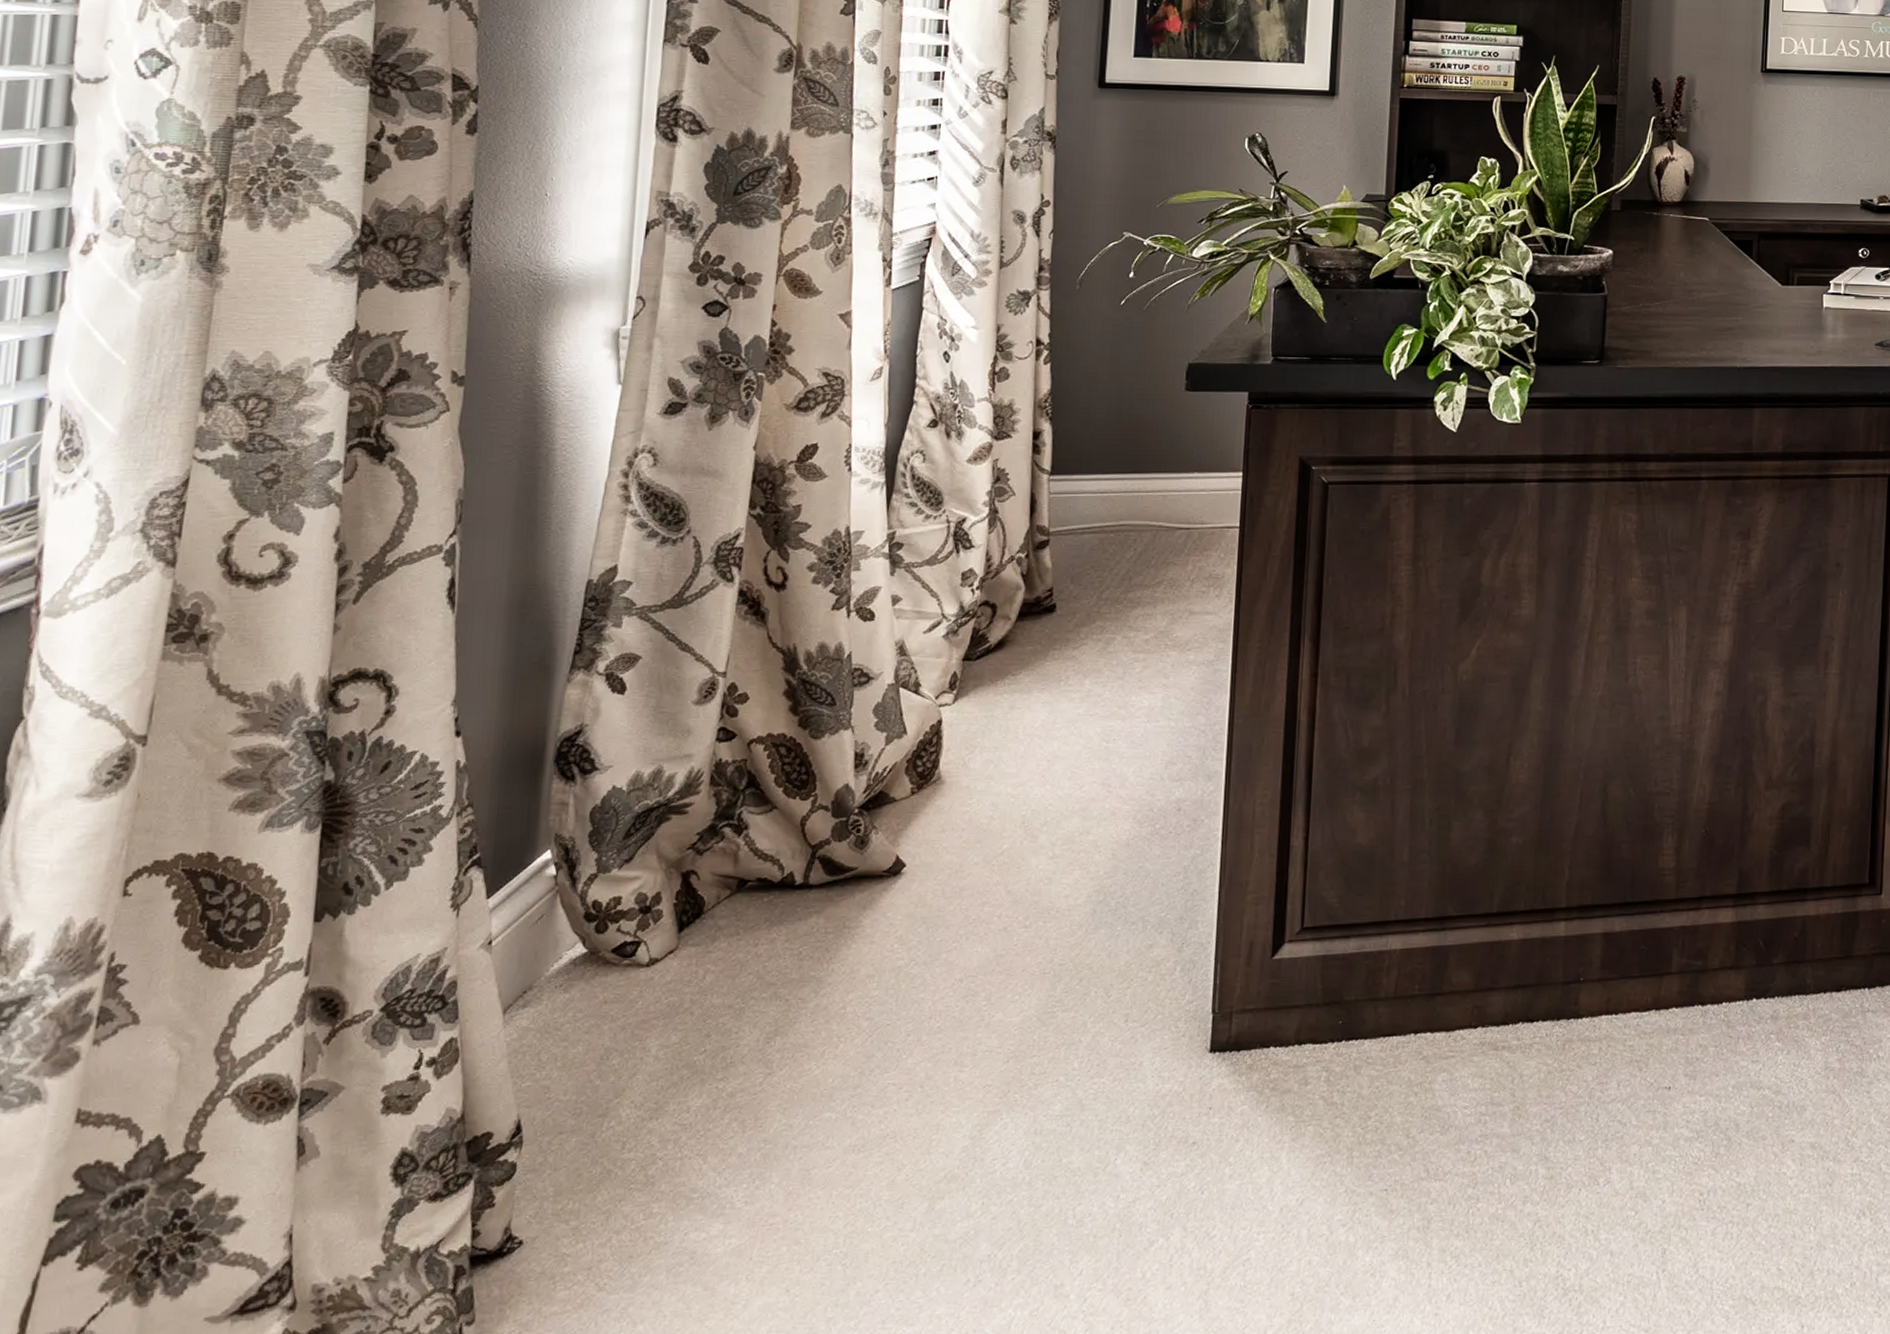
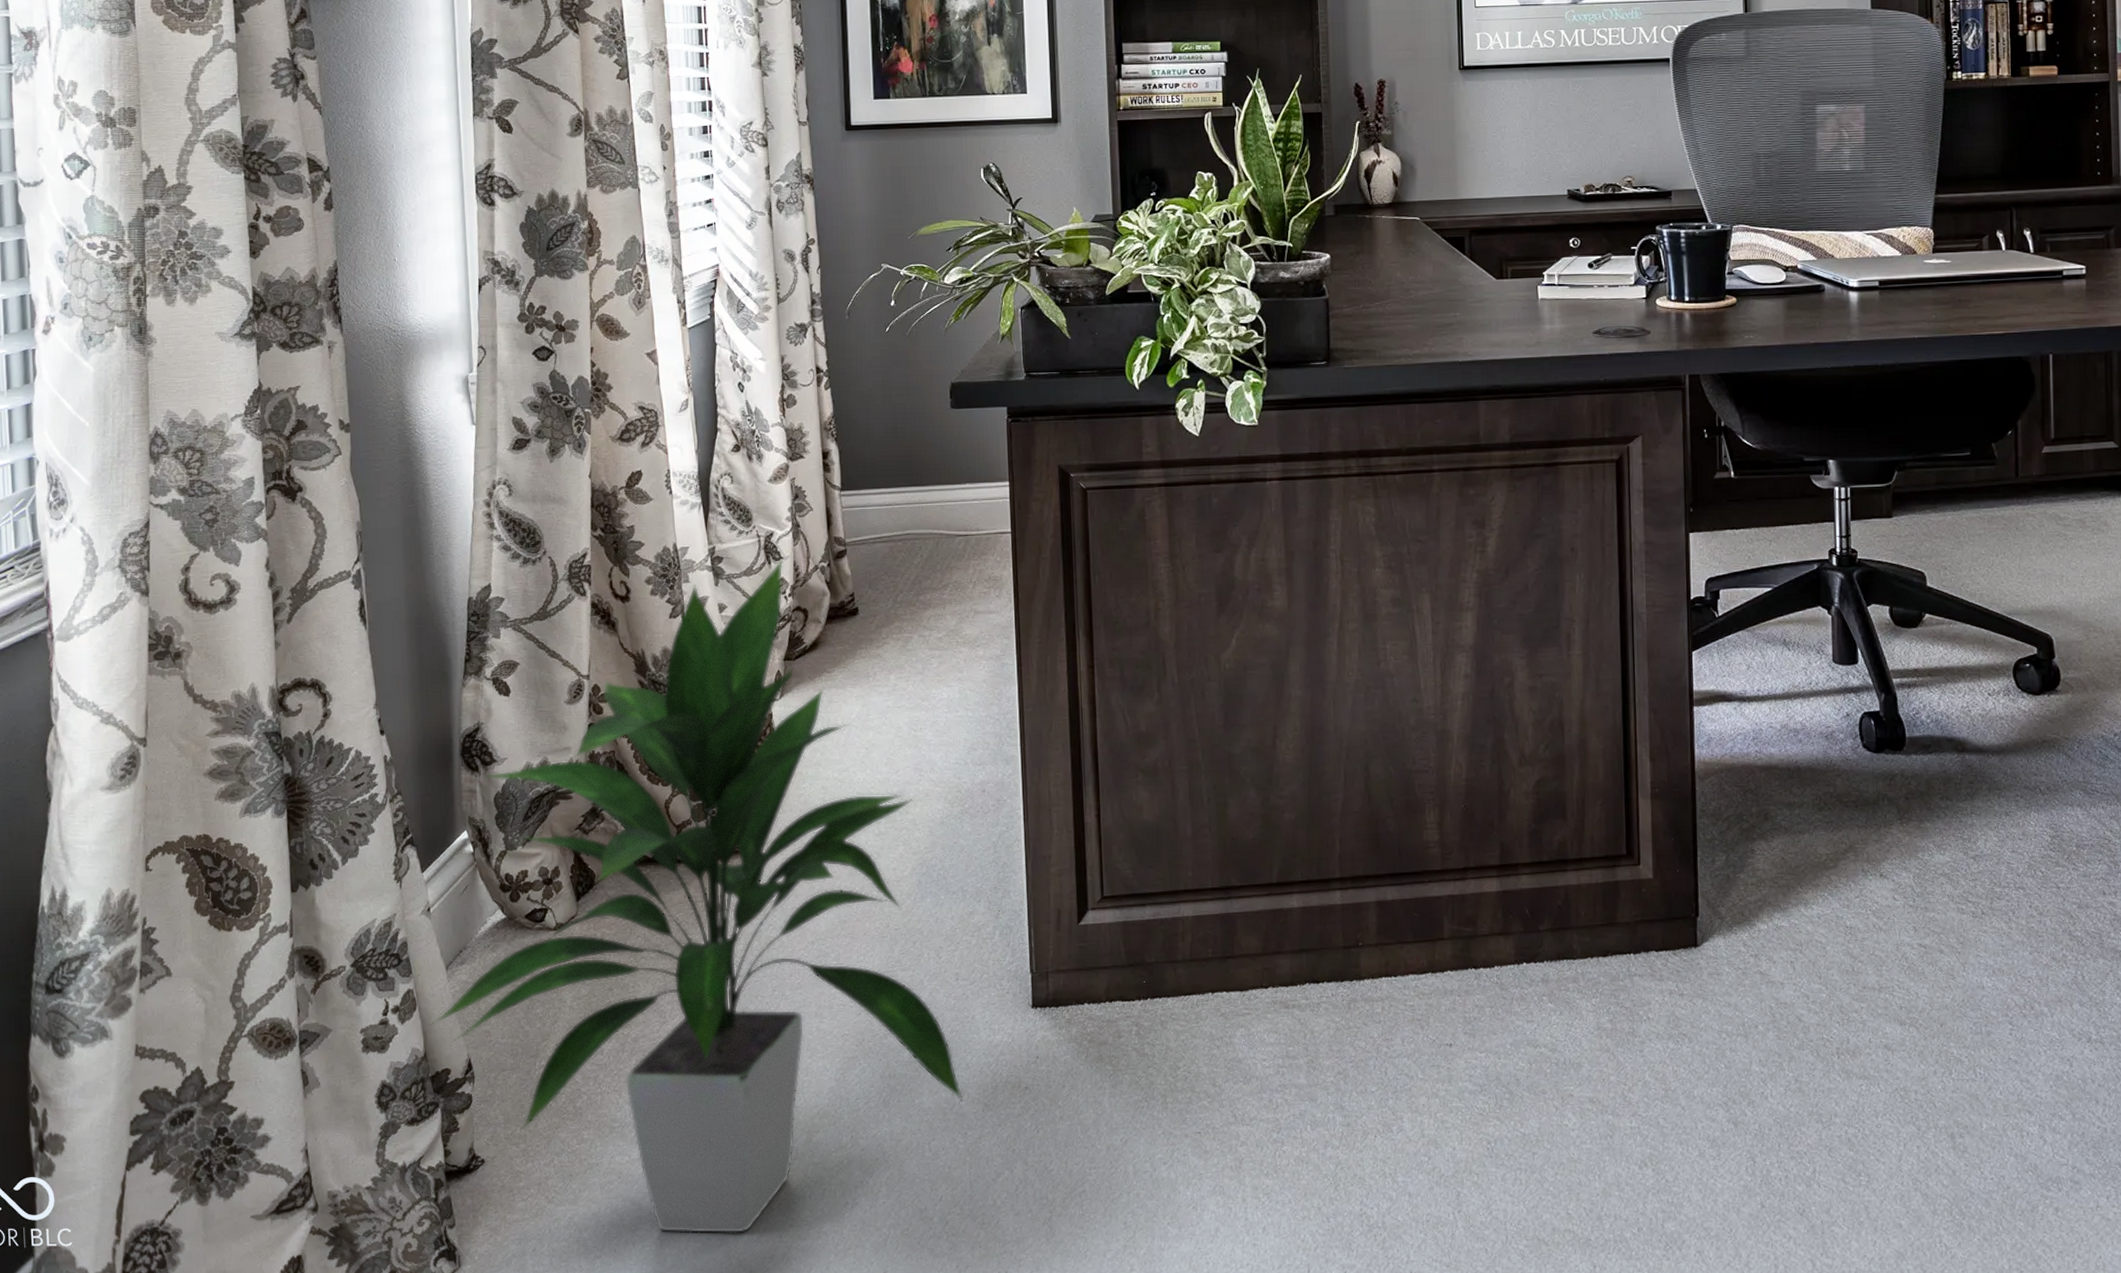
indoor plant: none [477,547,1120,1322] -> present [433,559,964,1234]

